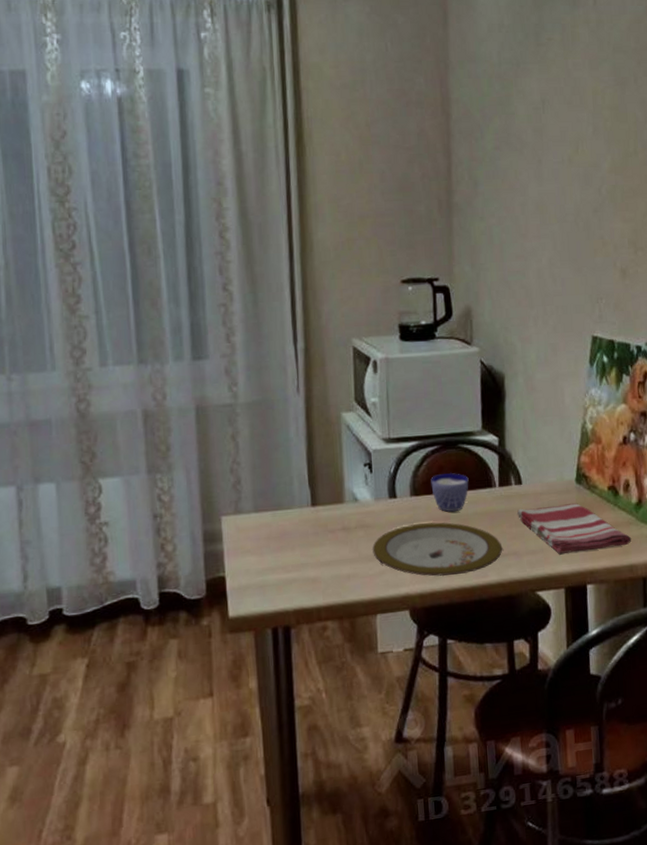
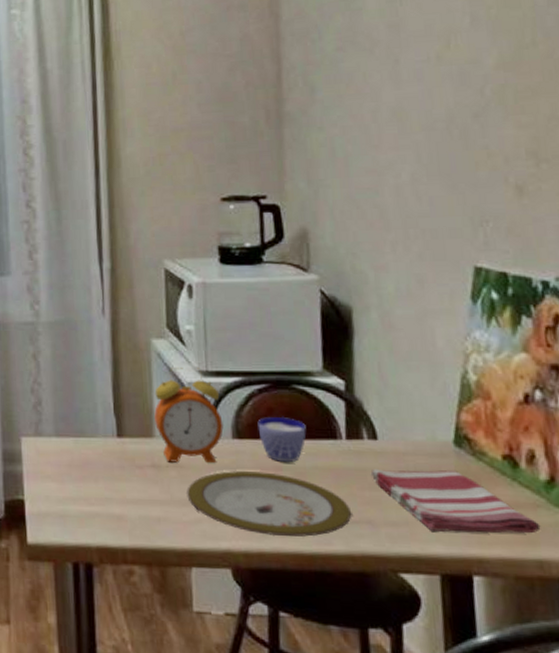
alarm clock: none [344,436,403,524] -> present [154,368,224,464]

